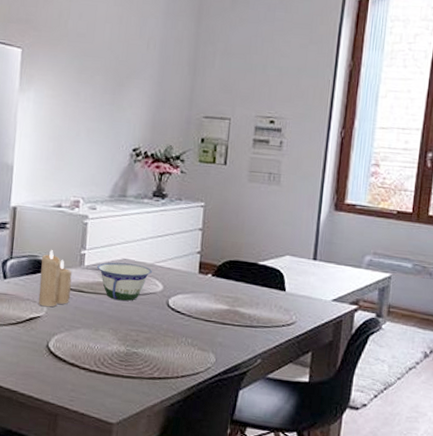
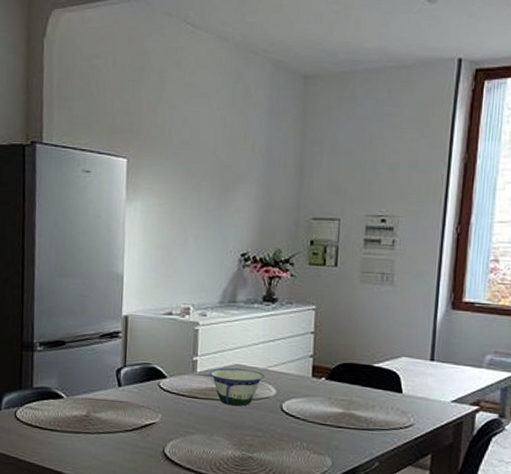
candle: present [38,249,72,307] -> none [152,356,185,414]

